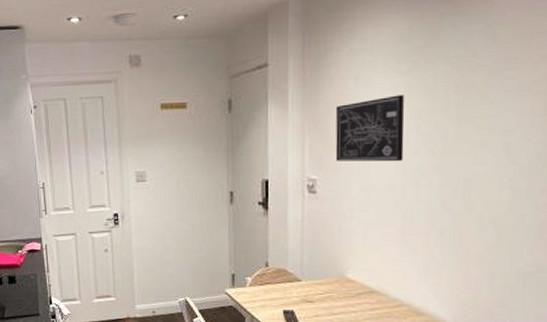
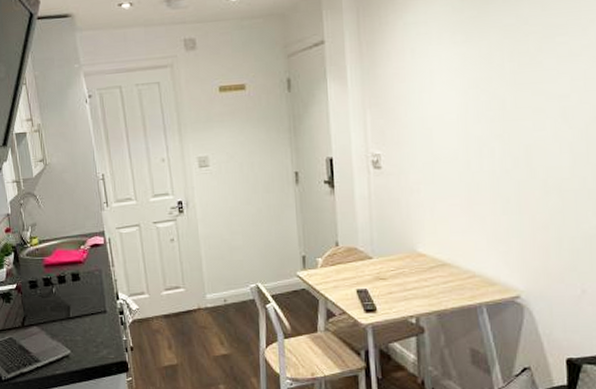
wall art: present [335,95,405,162] -> none [395,65,465,135]

